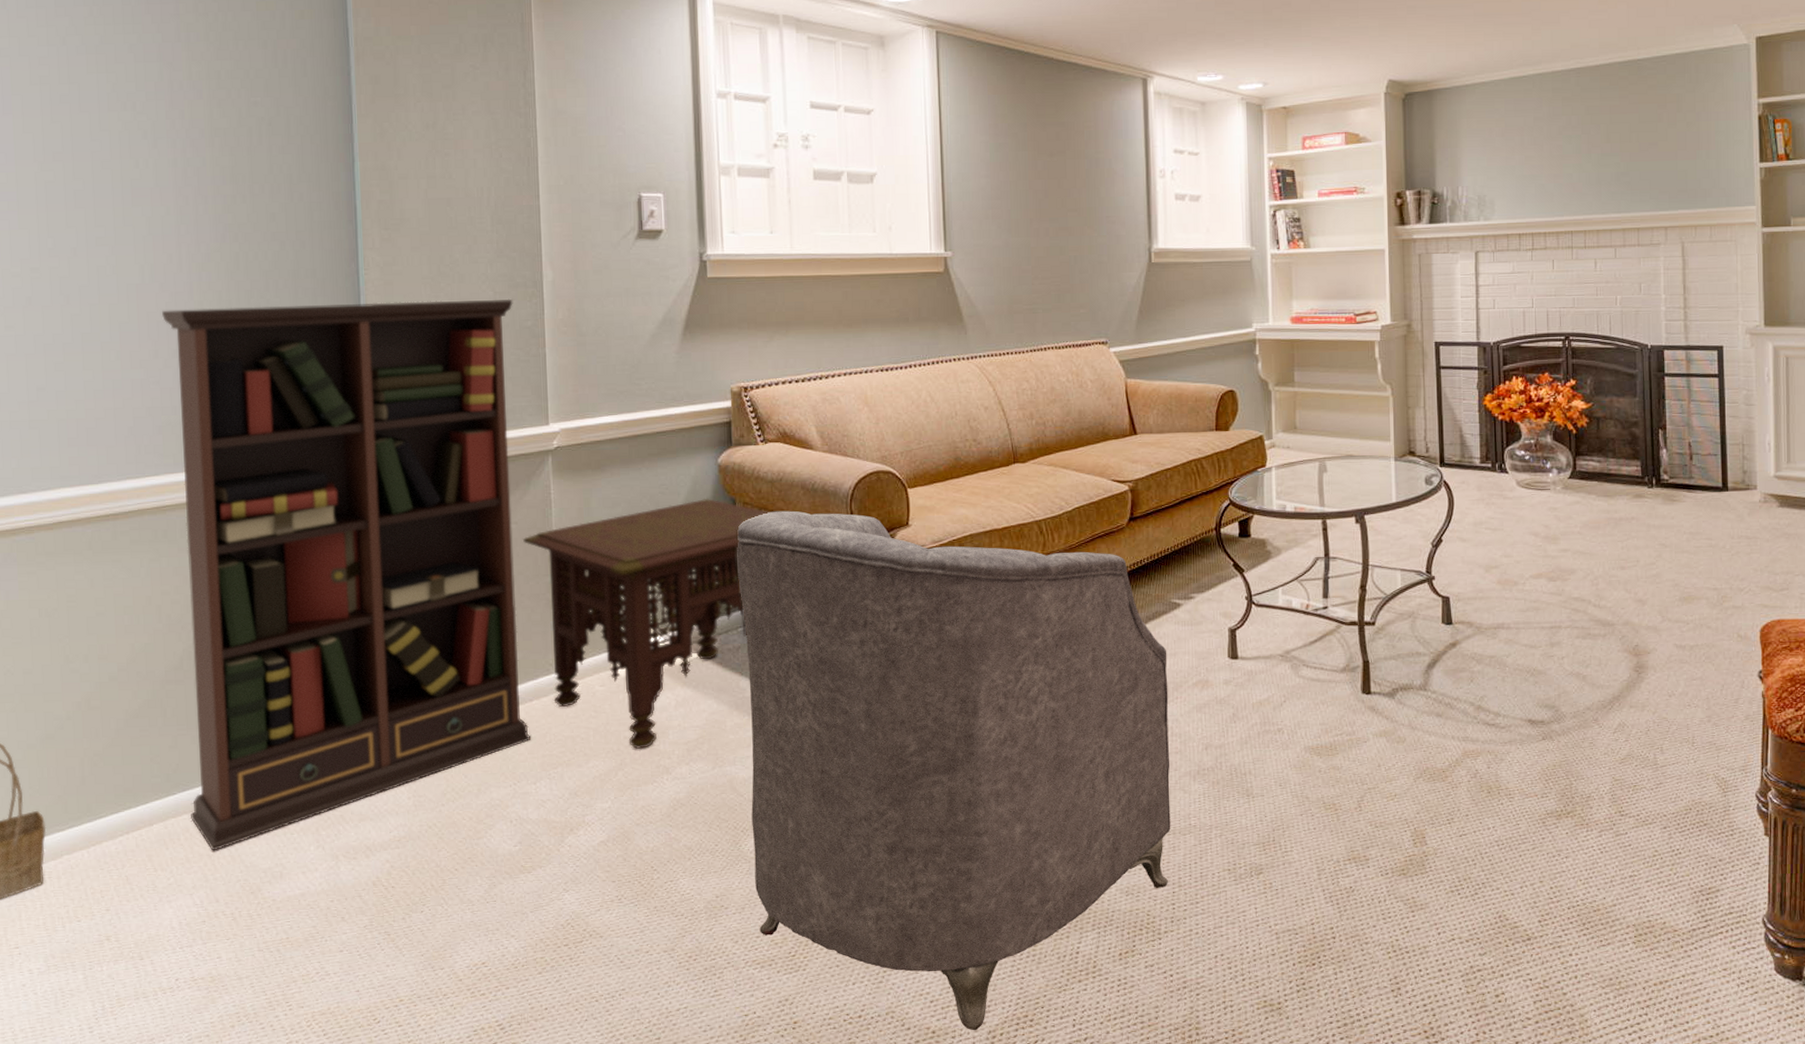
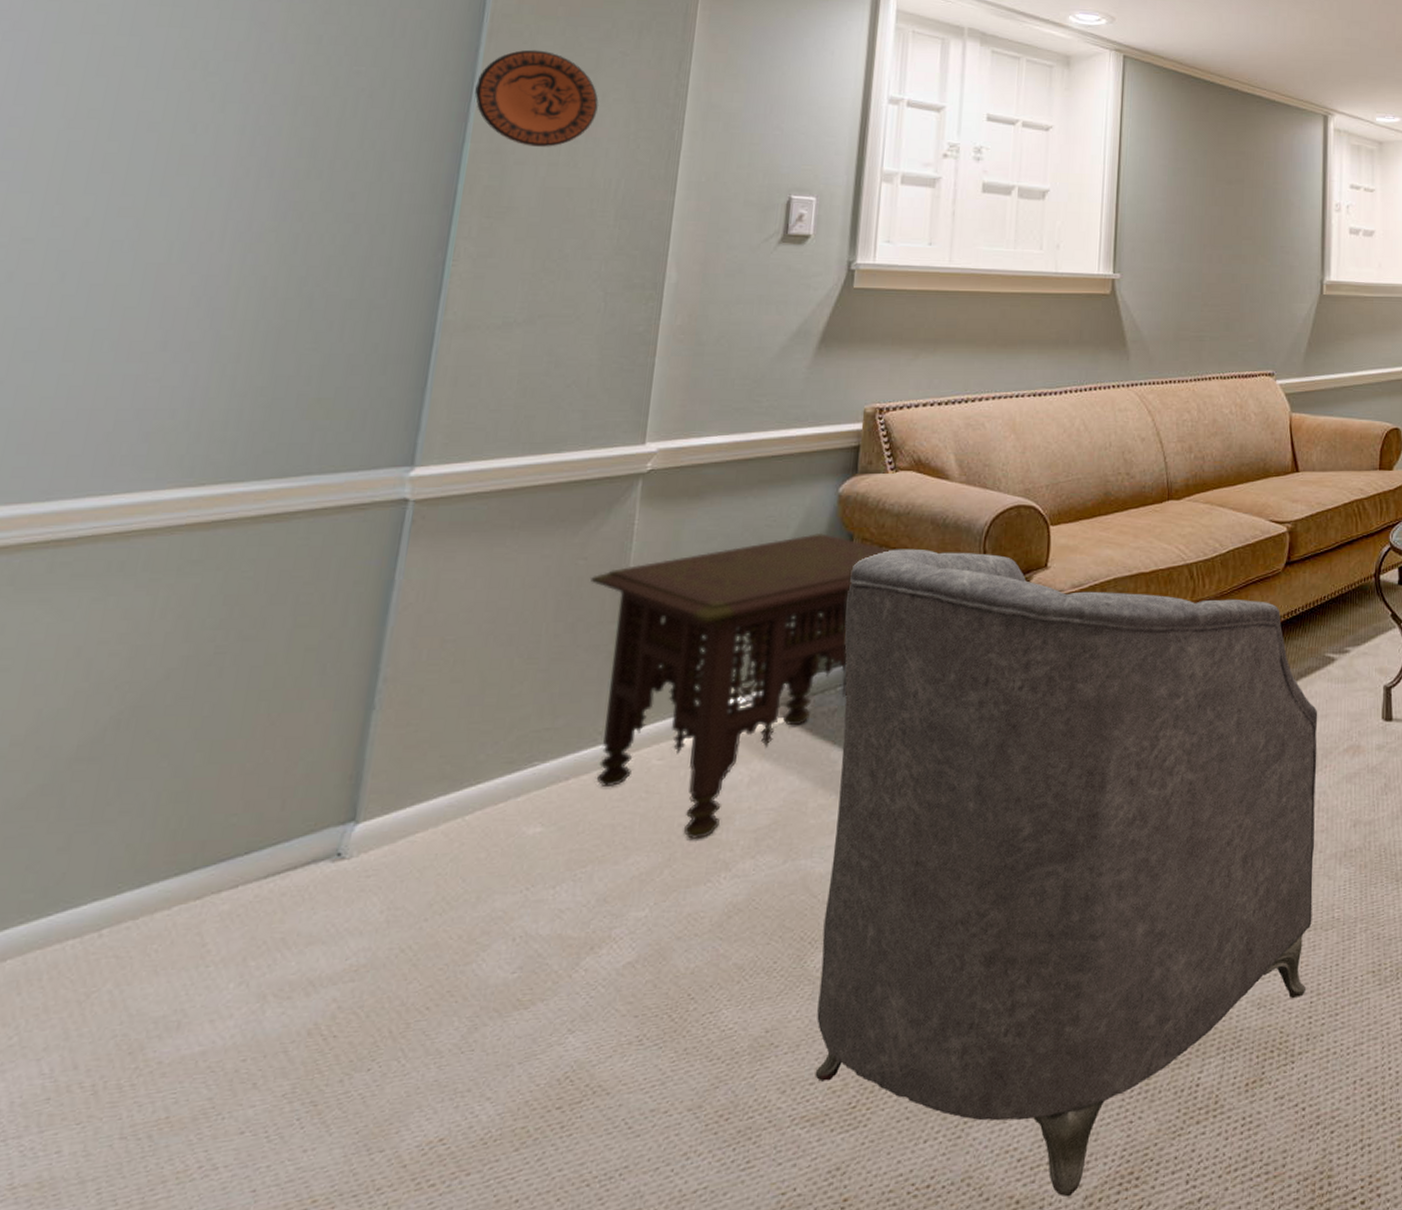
bookcase: present [162,298,532,851] -> none [65,295,626,995]
decorative plate: none [354,69,461,162] -> present [475,49,599,147]

